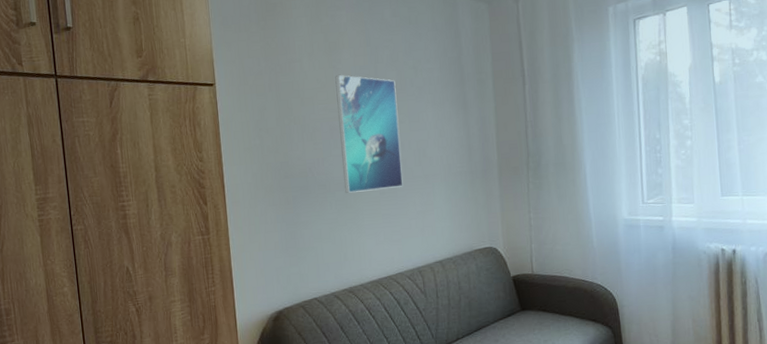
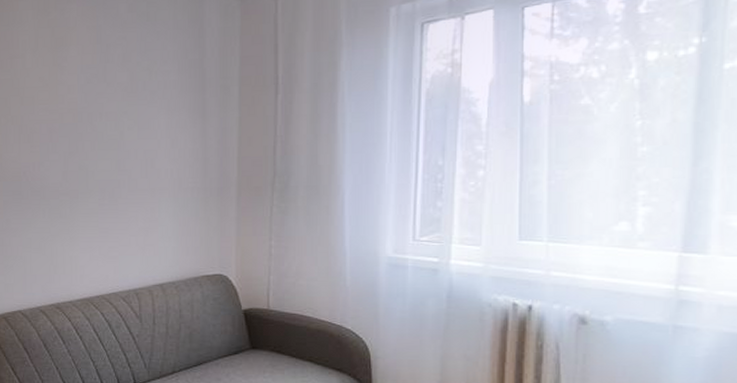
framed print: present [335,75,403,193] -> none [59,74,126,202]

